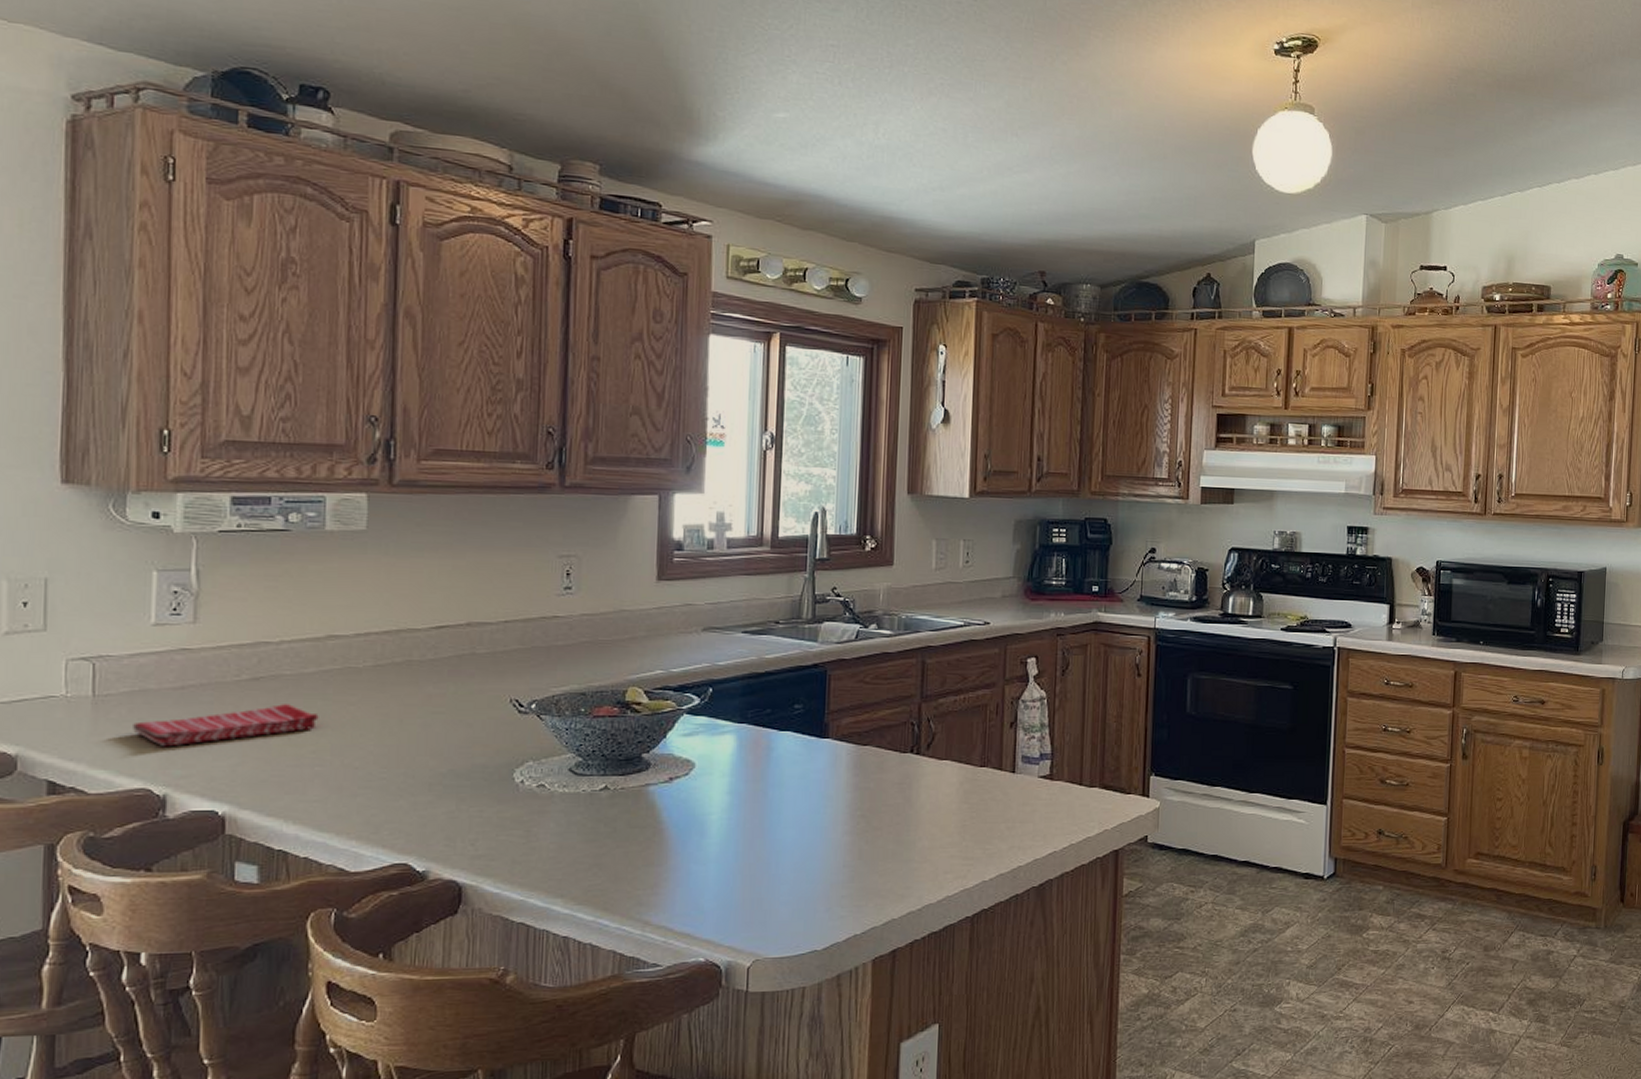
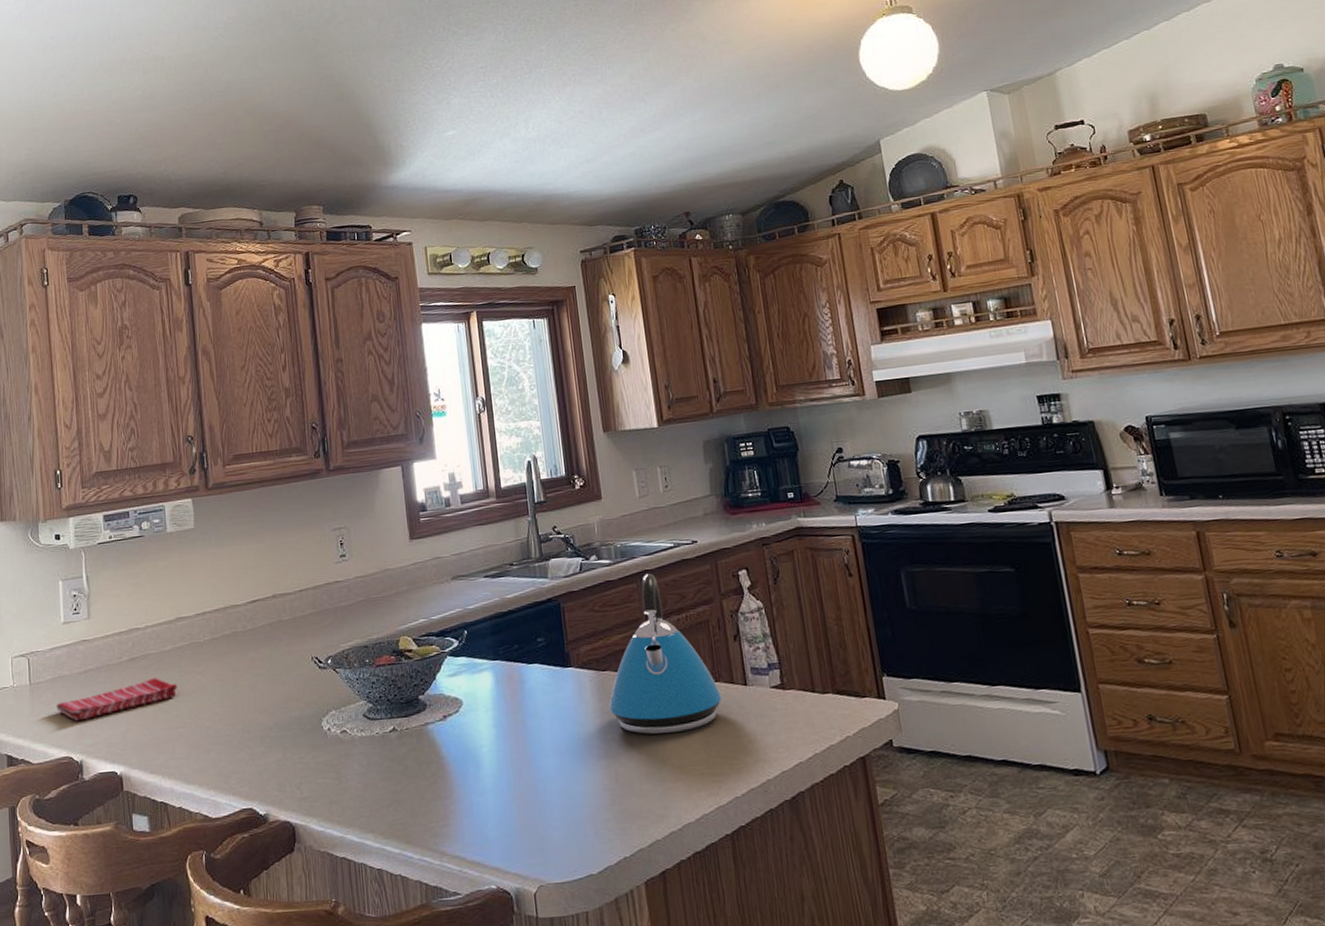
kettle: none [863,650,987,815] -> present [608,573,722,735]

